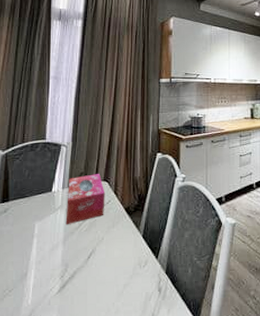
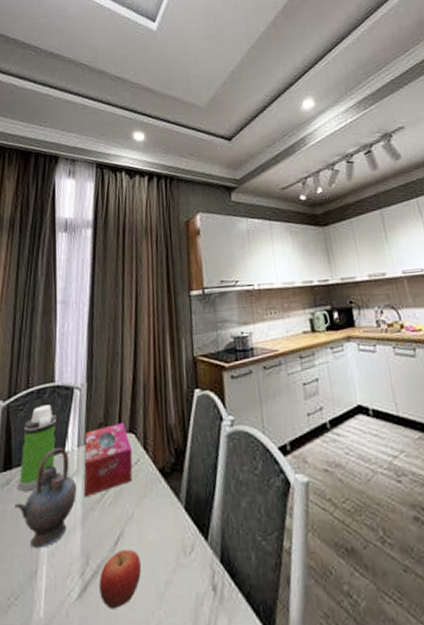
teapot: none [10,188,60,258] -> present [14,447,76,549]
water bottle: none [14,156,46,218] -> present [18,404,57,491]
fruit: none [75,261,106,301] -> present [99,549,141,609]

